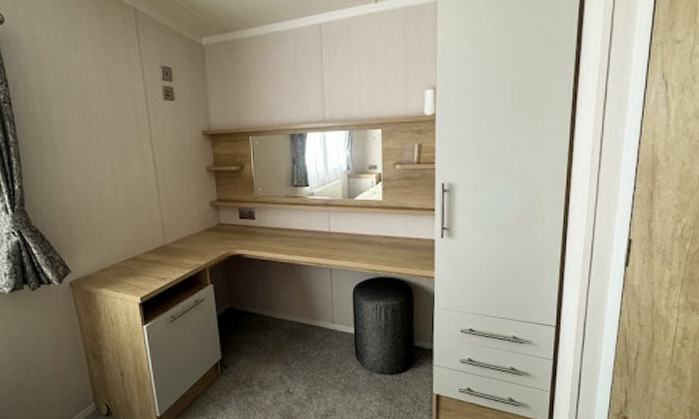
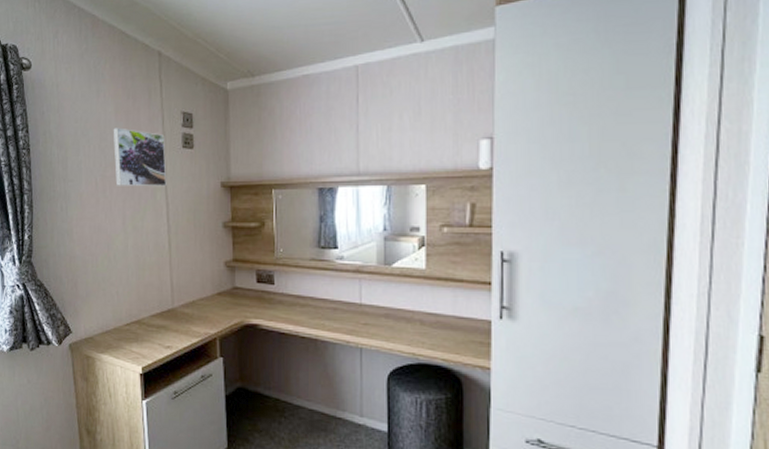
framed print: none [94,81,152,137] -> present [113,127,167,187]

